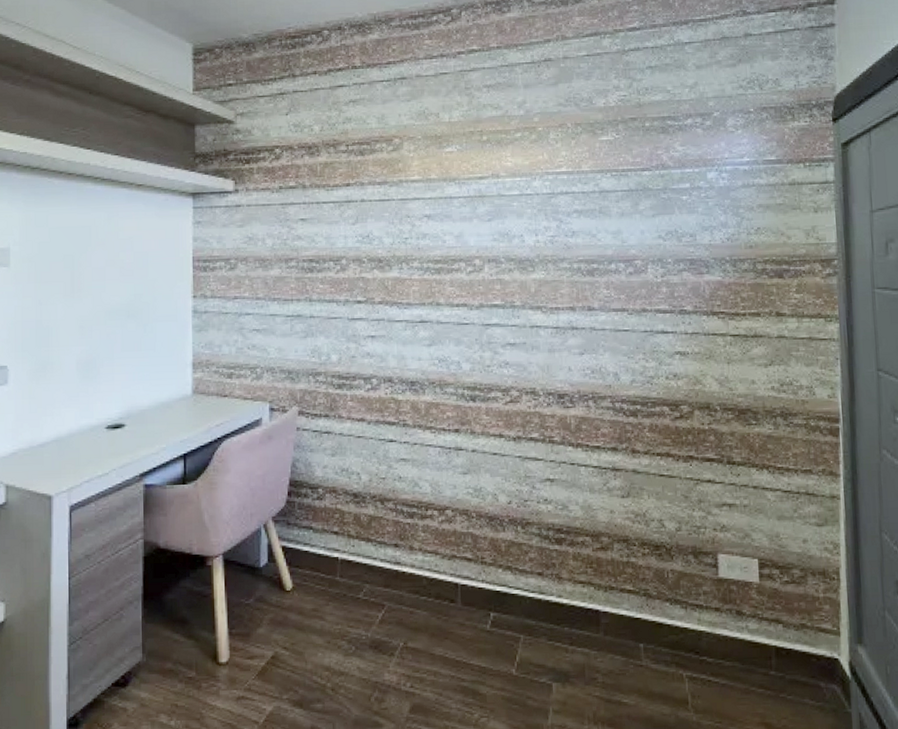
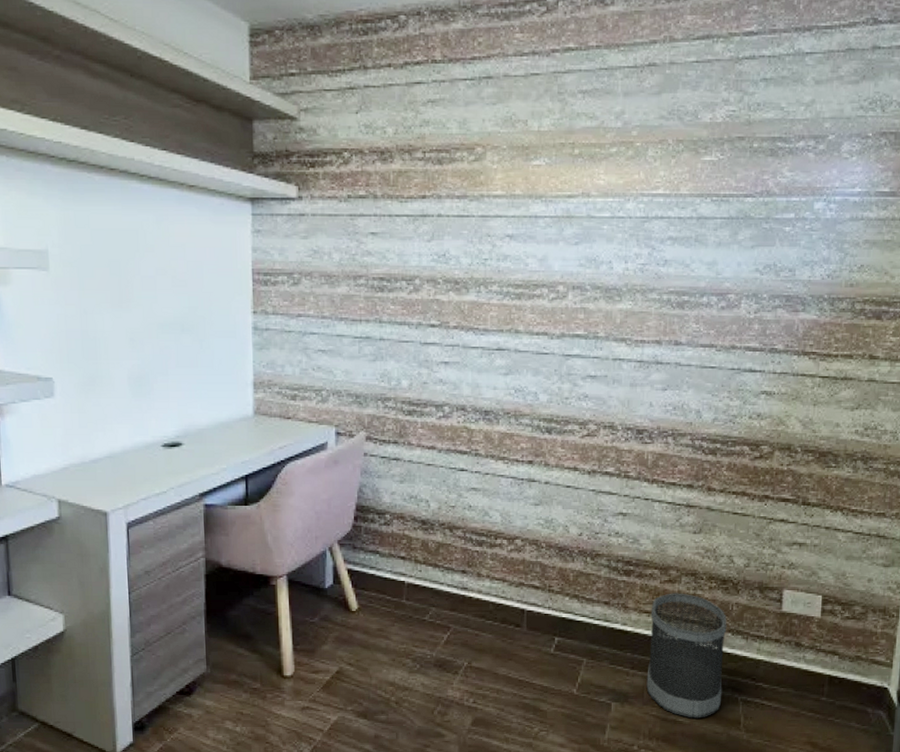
wastebasket: none [585,561,666,699] -> present [646,593,727,718]

